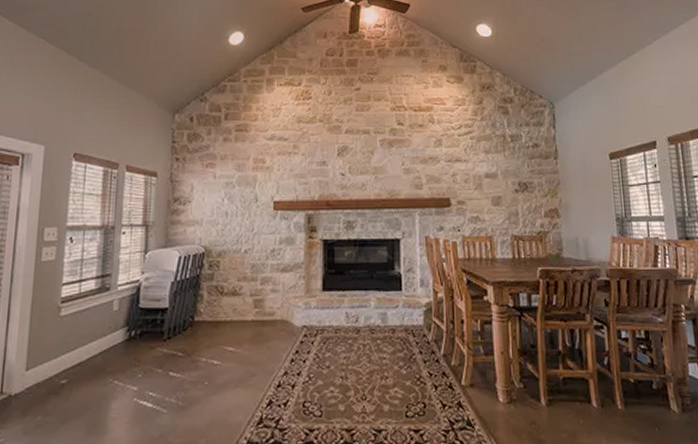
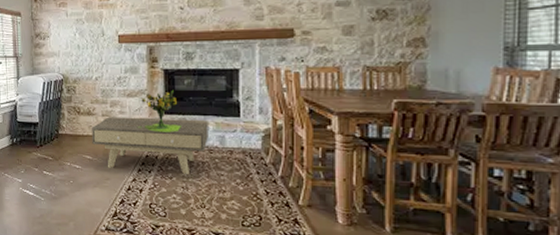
coffee table: none [236,295,370,361] -> present [92,117,208,174]
bouquet: none [292,262,341,312] -> present [138,89,181,132]

